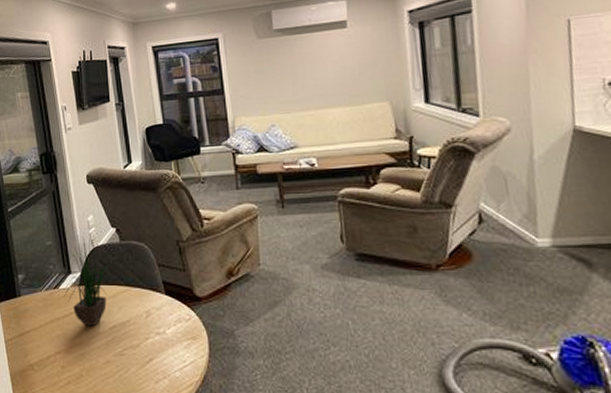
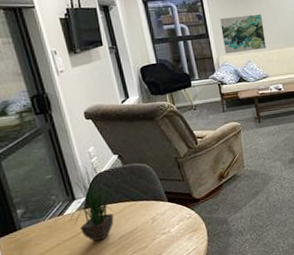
wall art: none [239,64,296,115] -> present [220,14,266,54]

